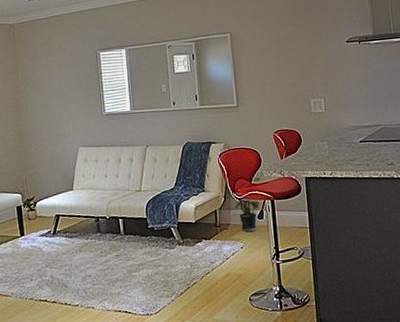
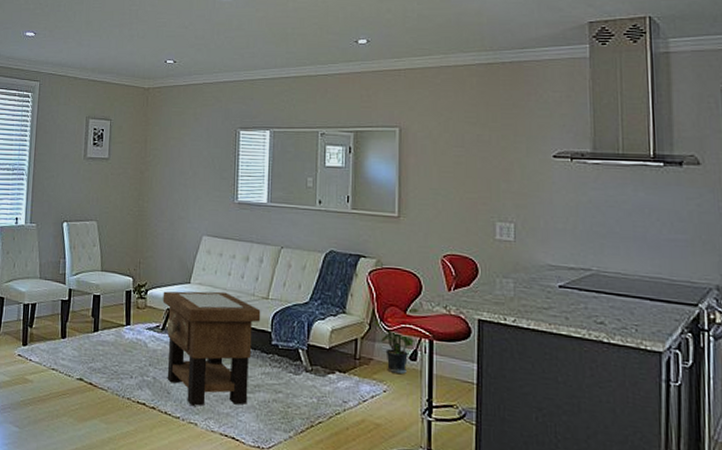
side table: none [50,192,137,293] -> present [162,291,261,406]

